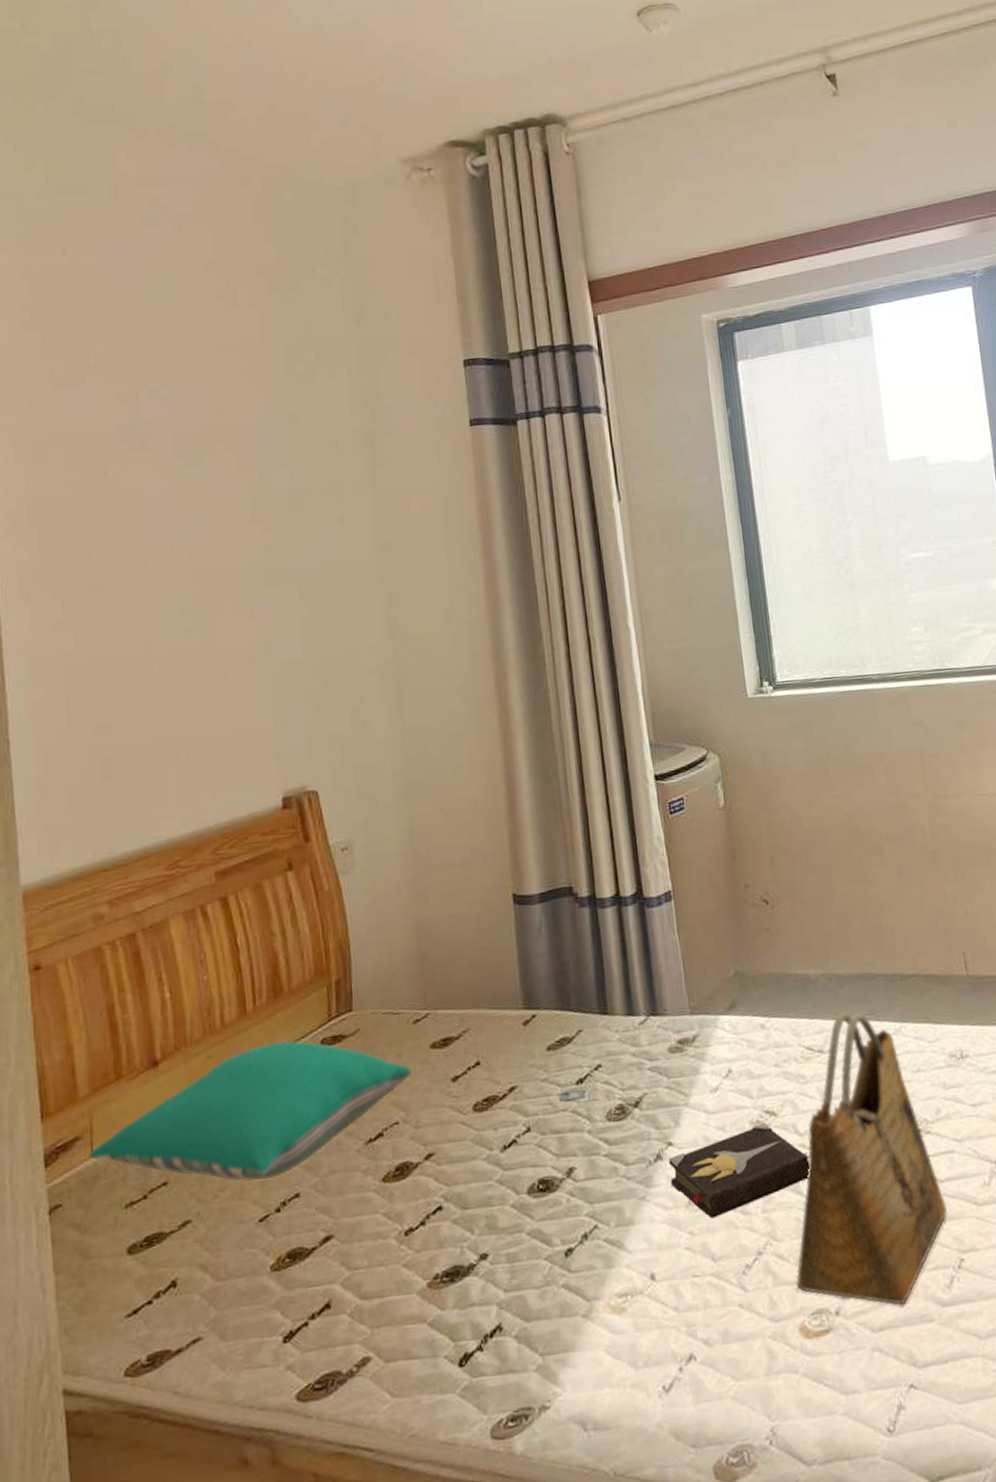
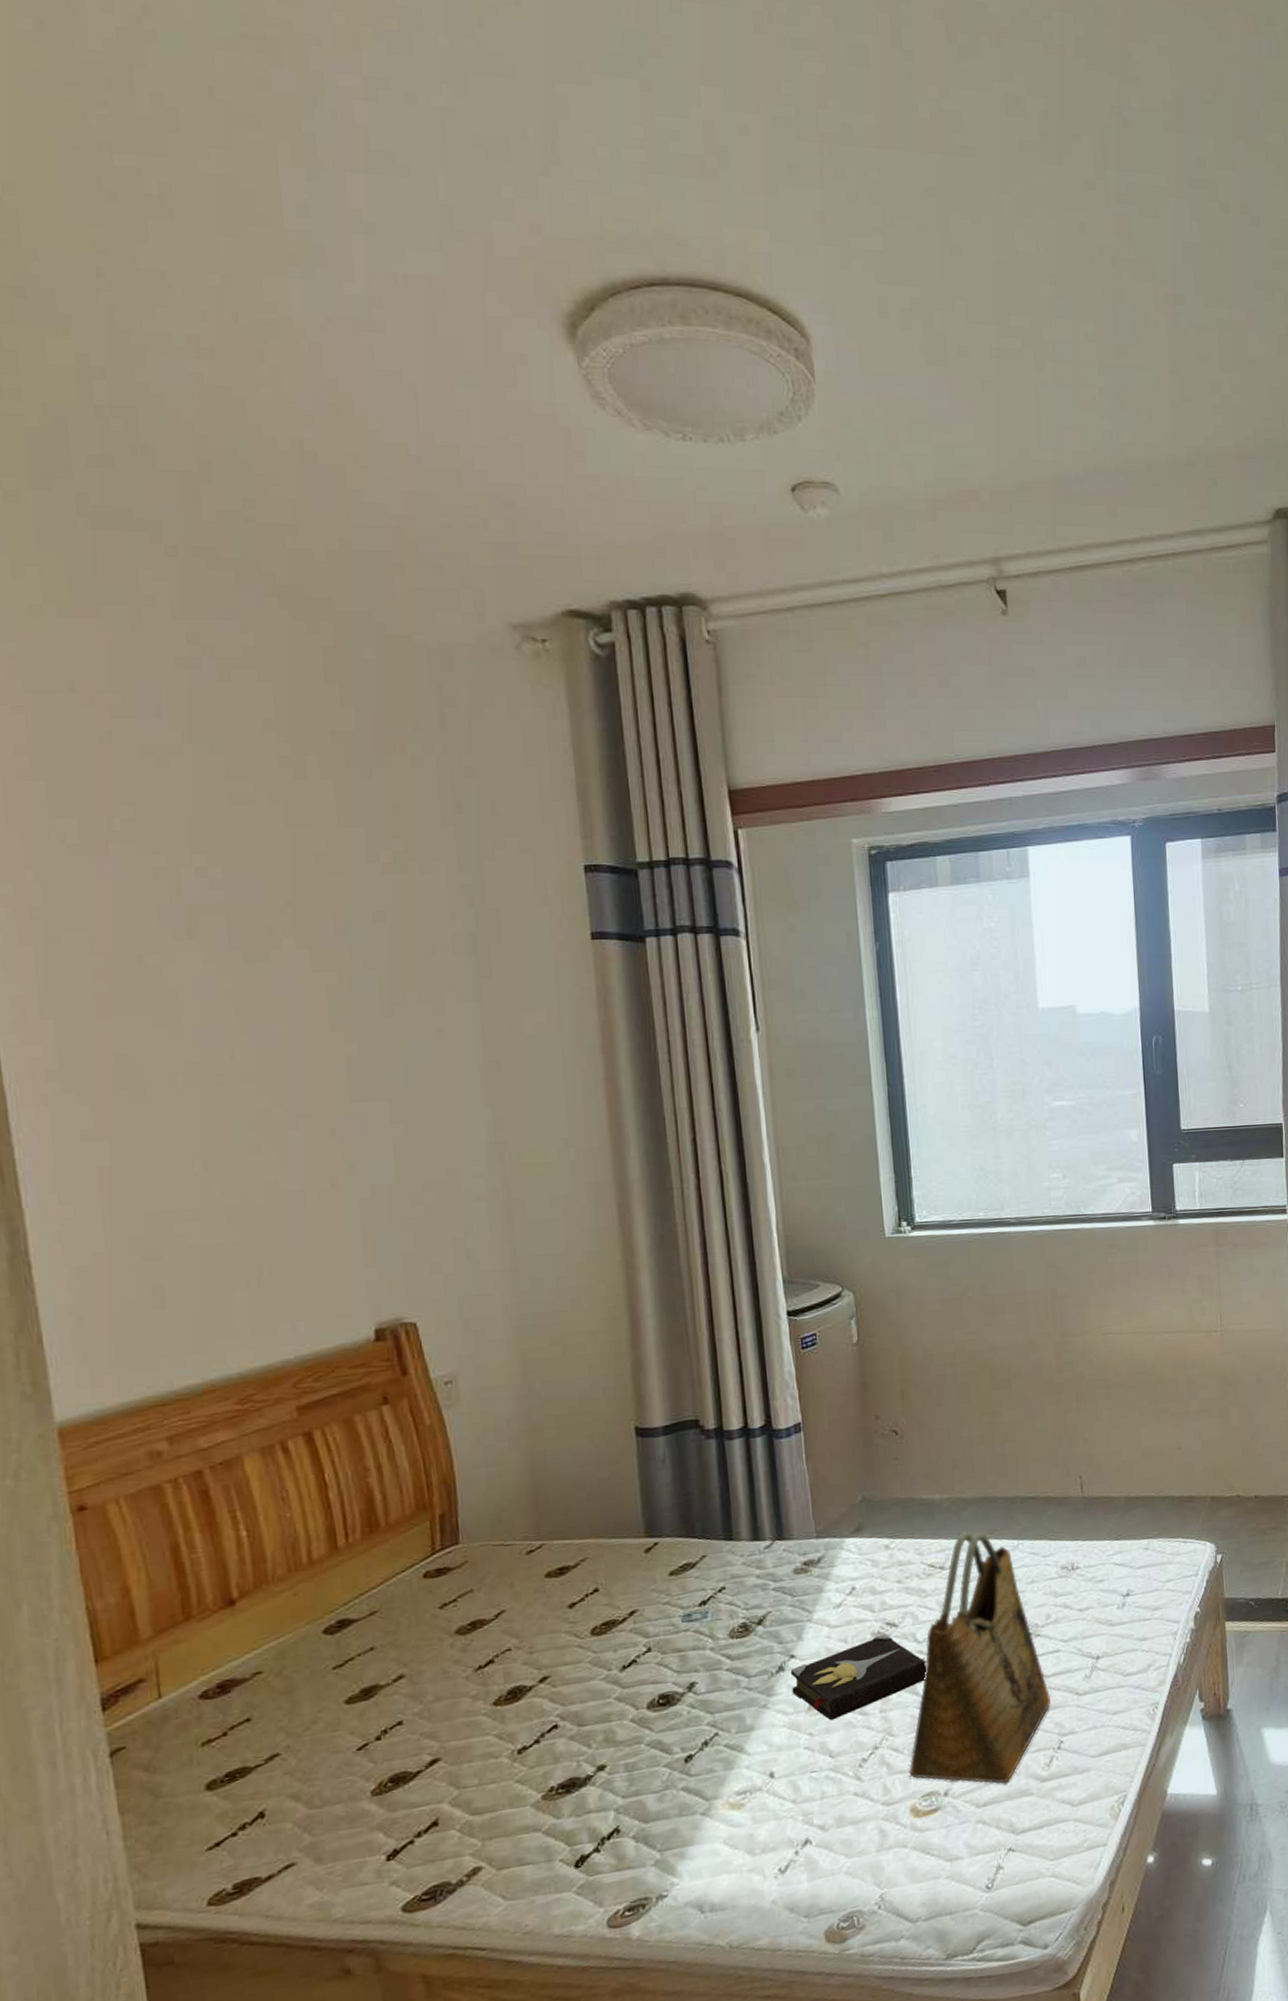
pillow: present [89,1040,412,1182] -> none [155,1574,525,1713]

